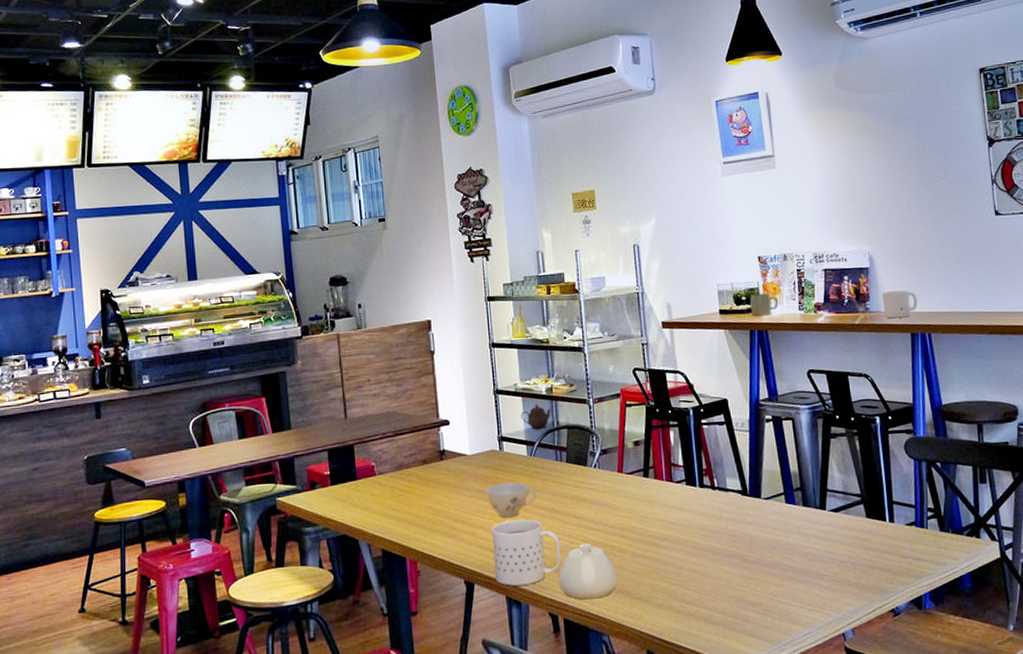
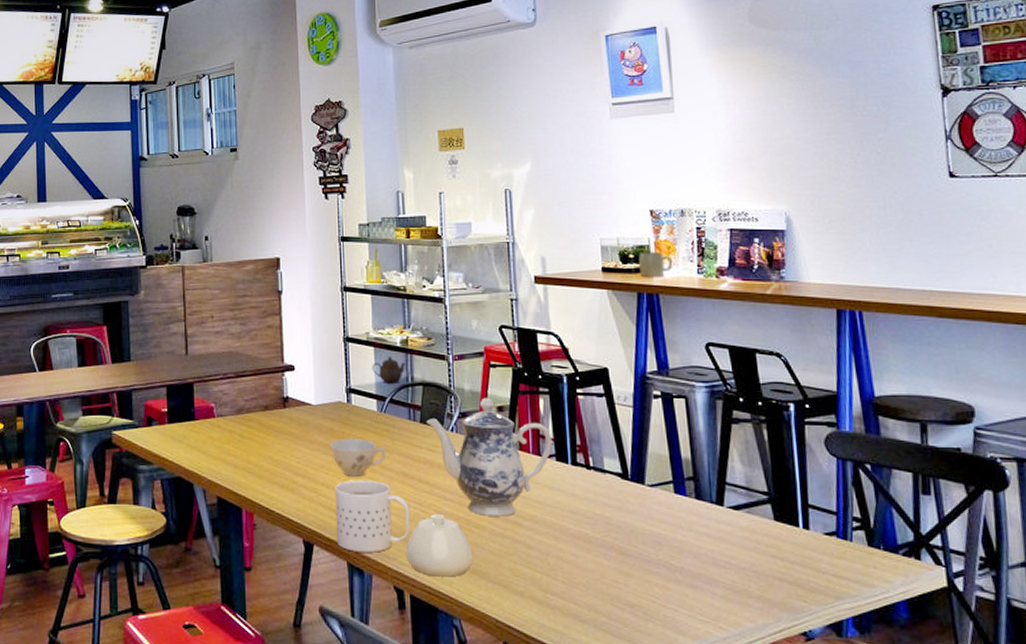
teapot: none [572,434,682,541] -> present [426,397,552,516]
mug: present [882,290,918,319] -> none [801,259,846,291]

